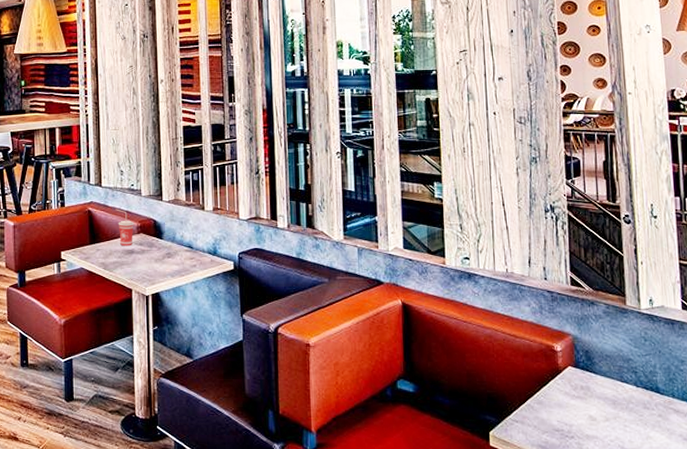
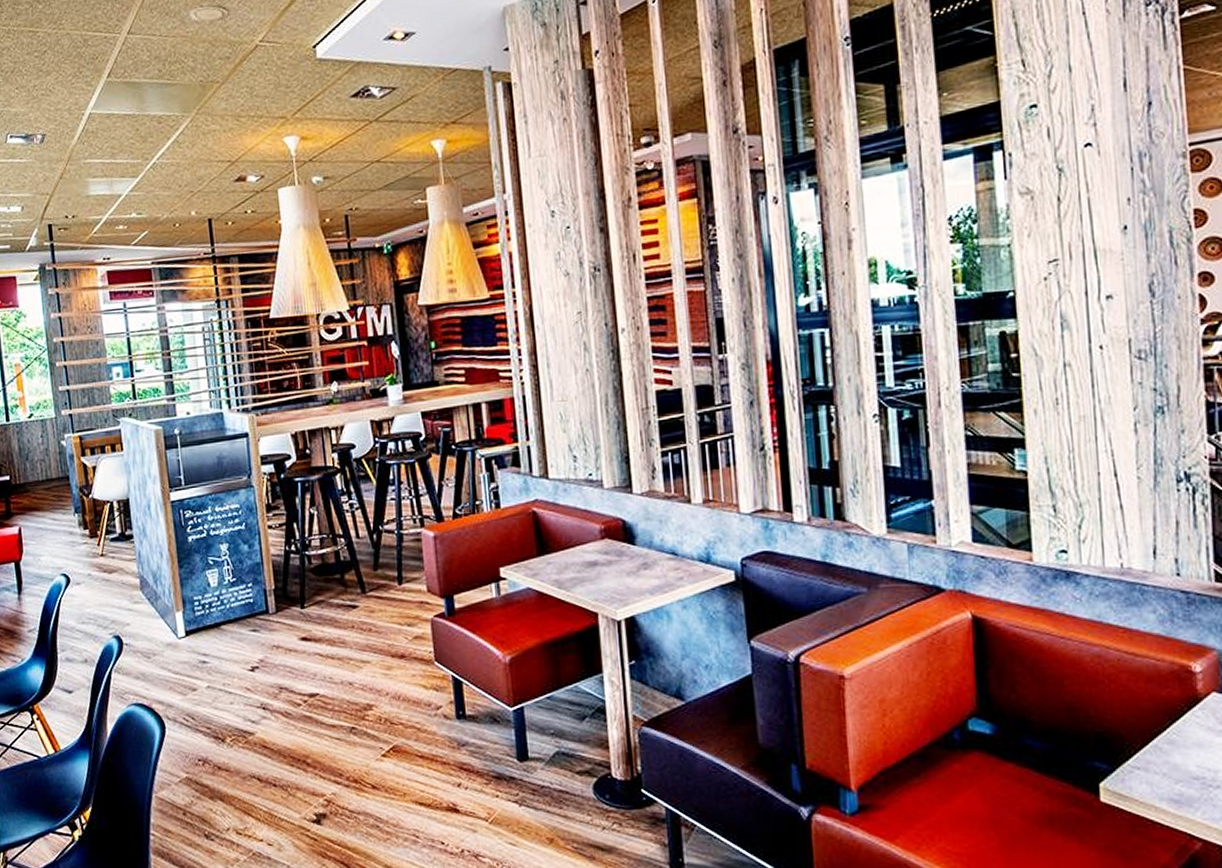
beverage cup: present [115,209,134,247] -> none [569,507,596,557]

